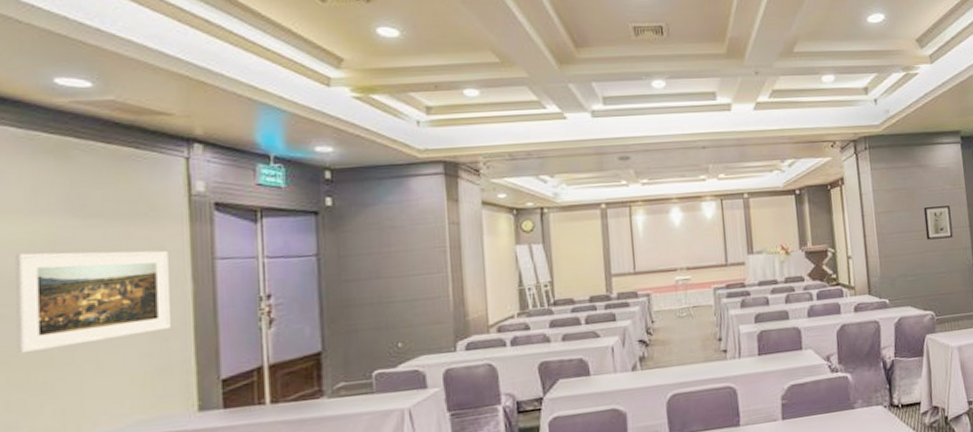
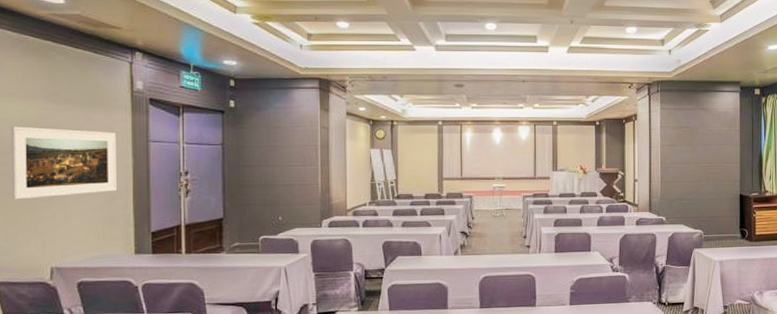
wall art: present [923,205,953,240] -> none [702,144,725,171]

